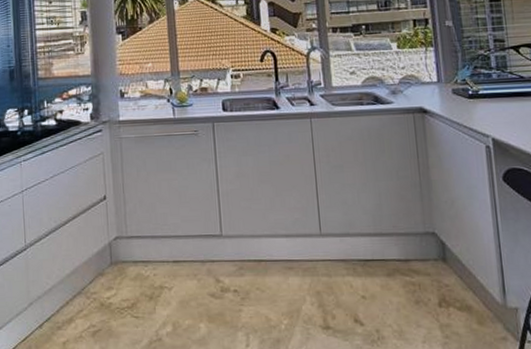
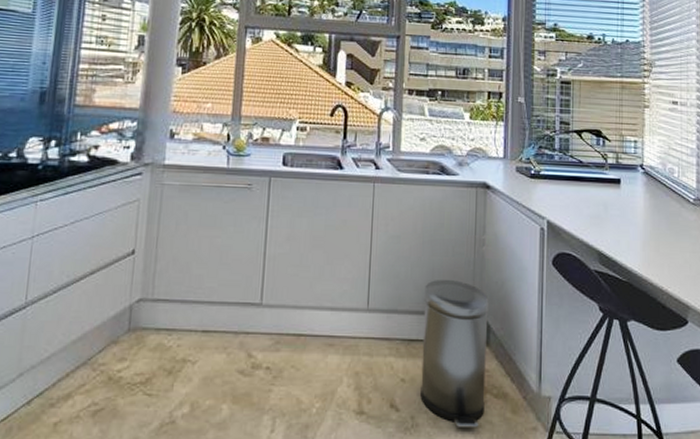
pedal bin: none [373,202,450,340] -> present [420,280,489,428]

